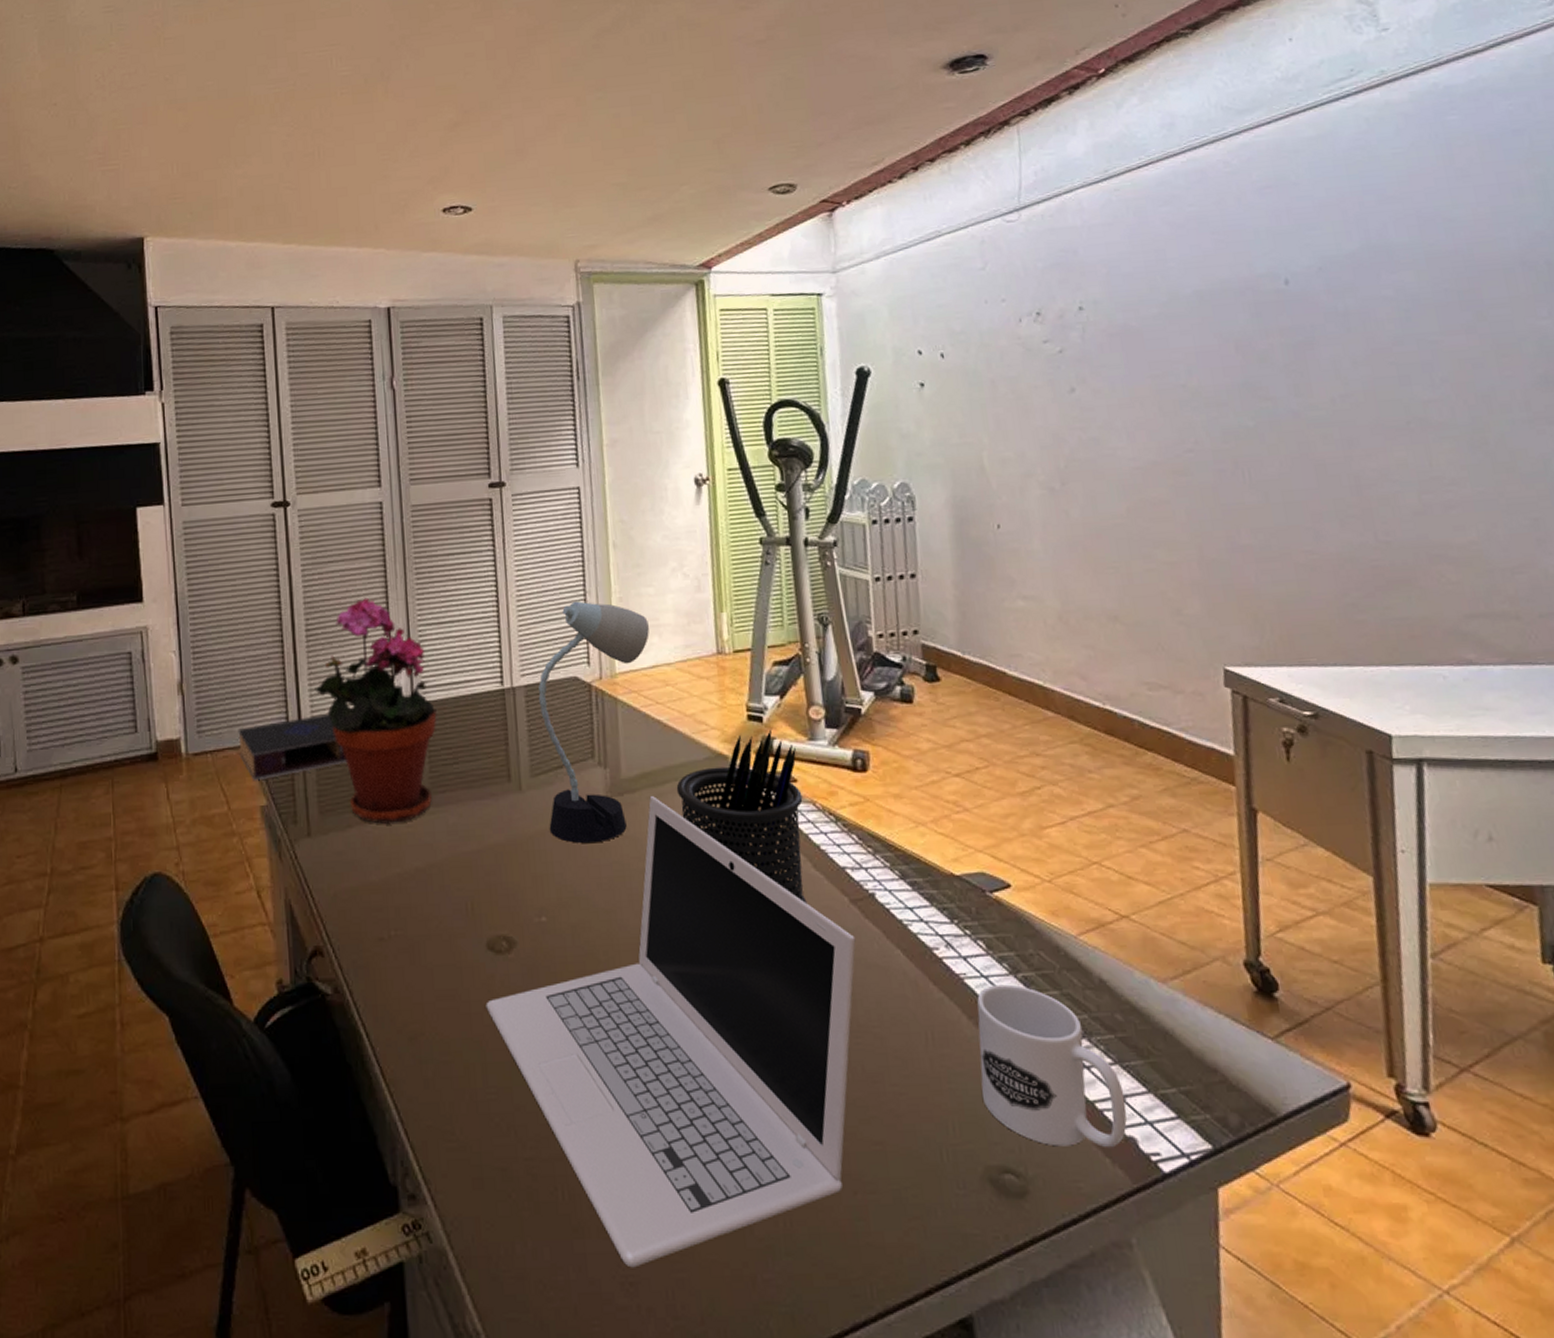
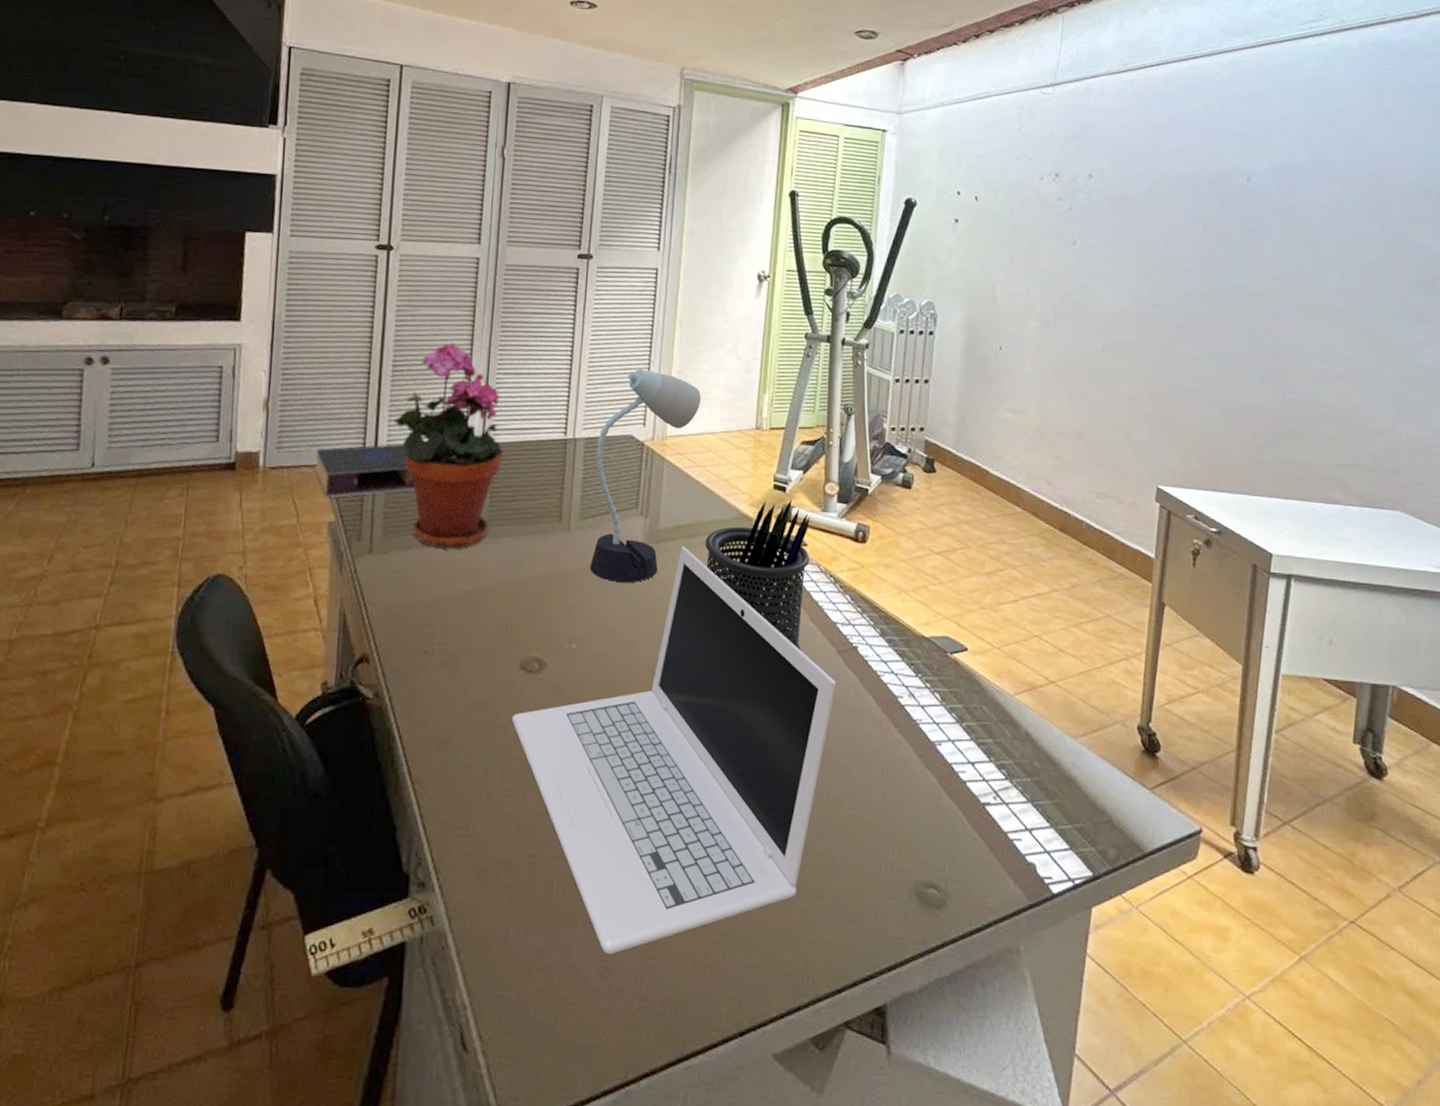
mug: present [977,984,1127,1147] -> none [920,731,1032,870]

